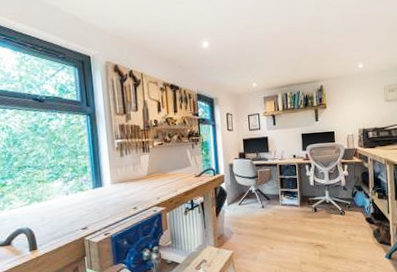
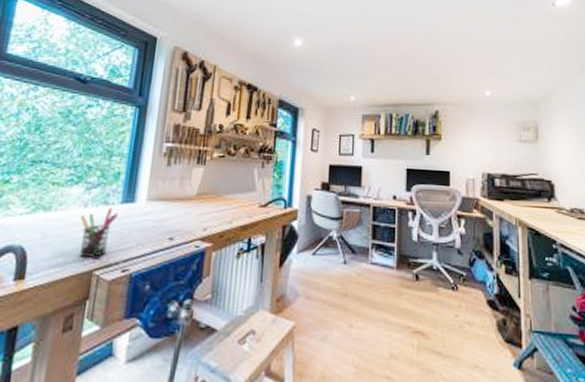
pen holder: none [65,192,93,229] -> present [79,207,119,258]

